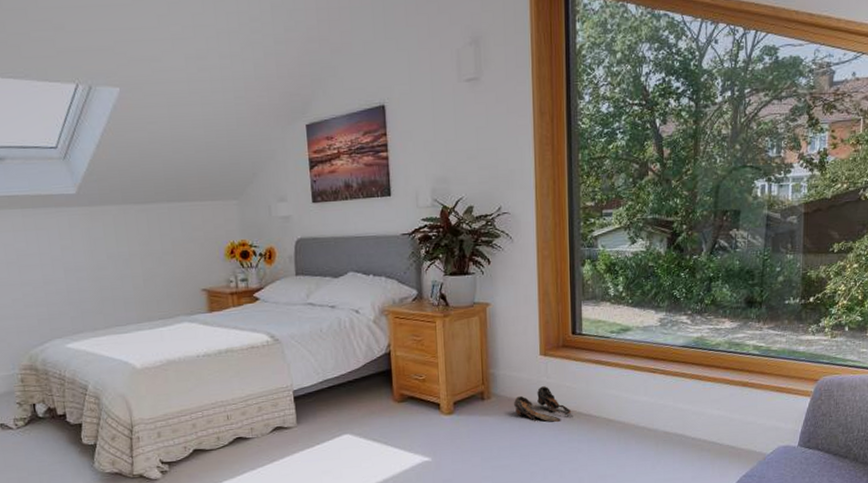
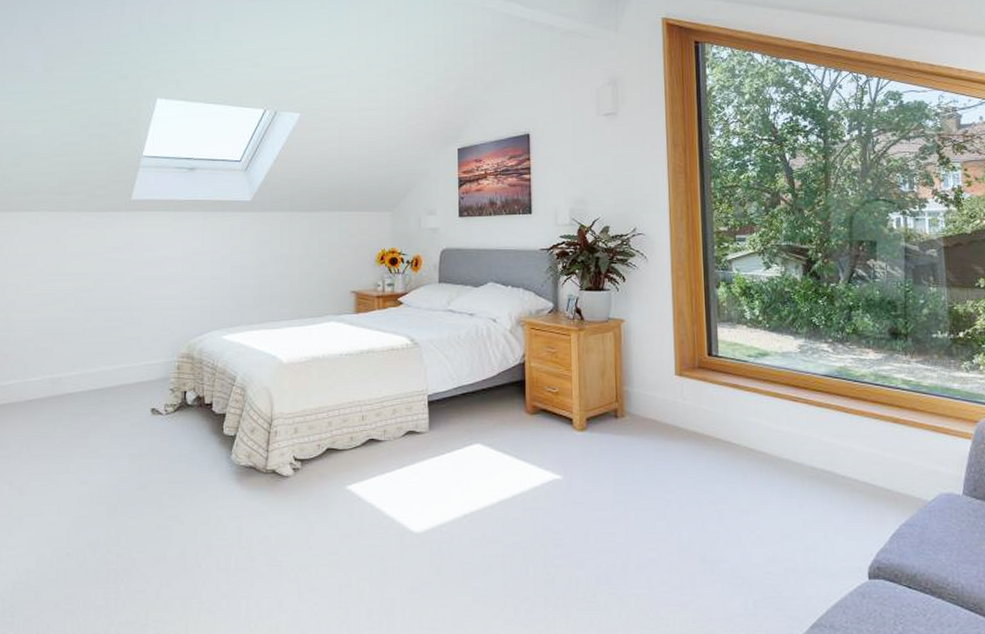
shoes: present [514,386,572,423] -> none [649,408,710,448]

